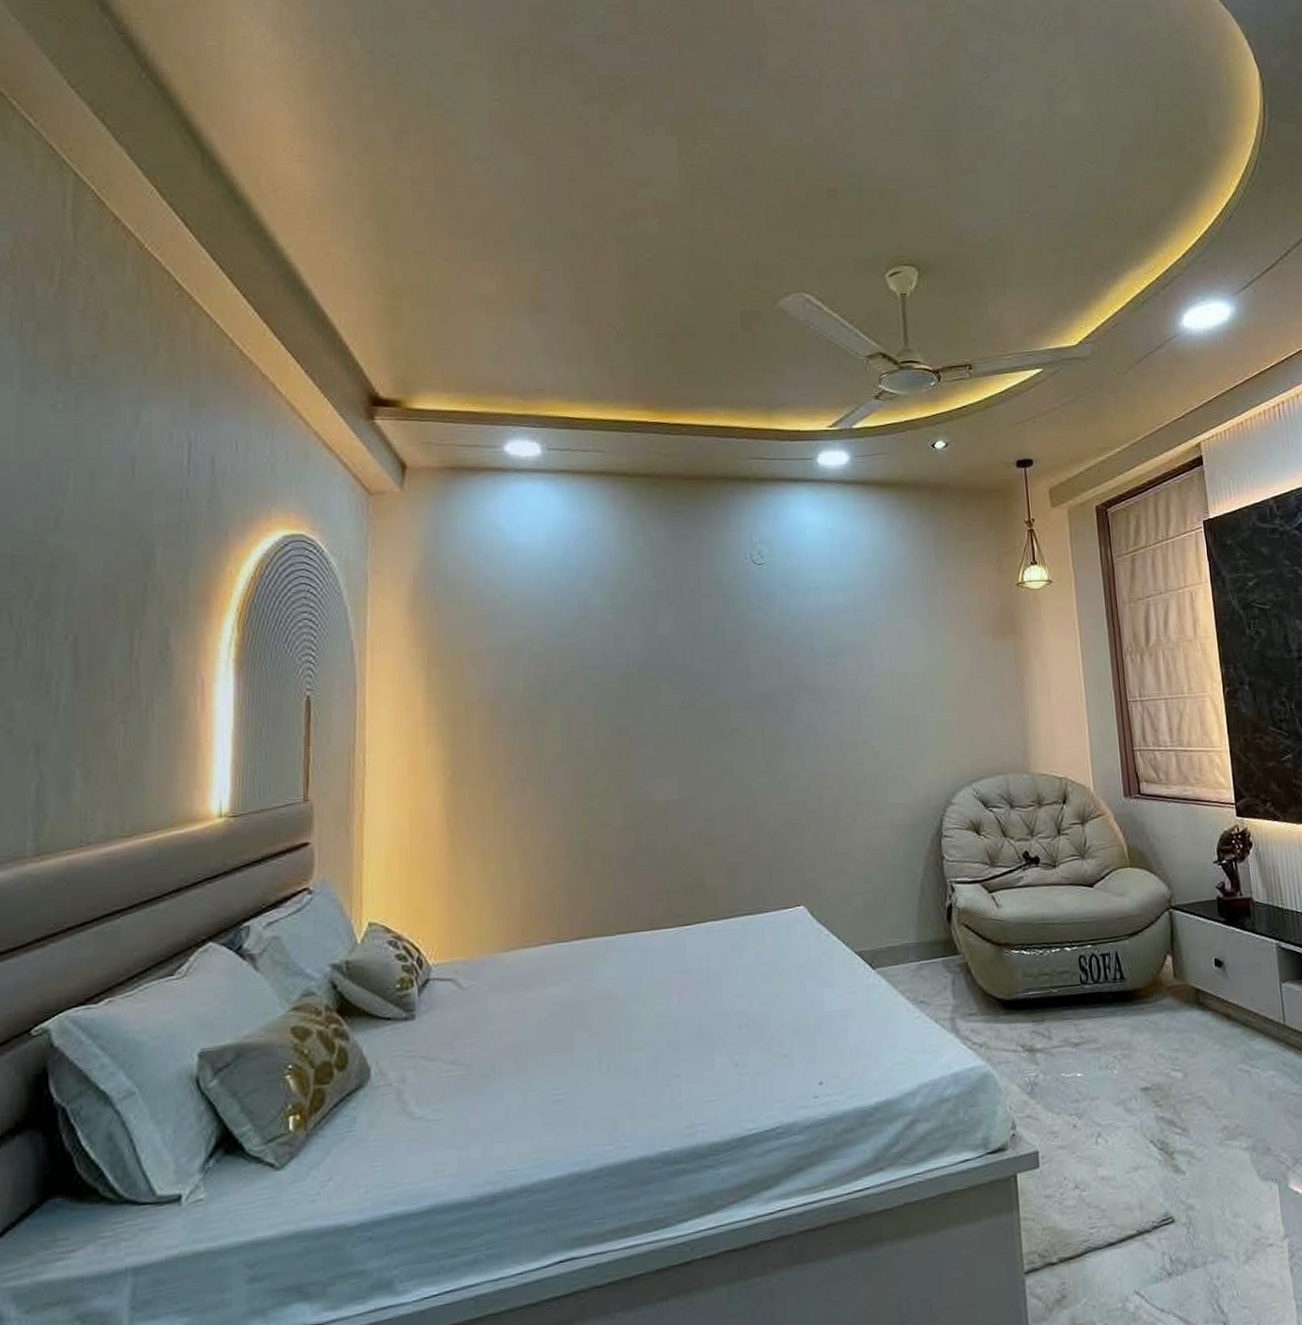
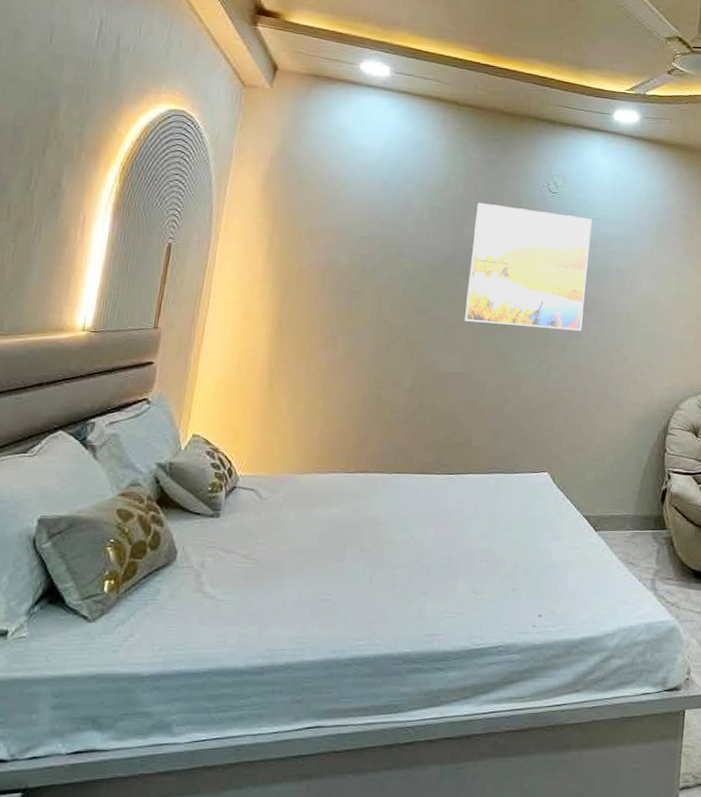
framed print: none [669,588,818,736] -> present [464,202,593,331]

